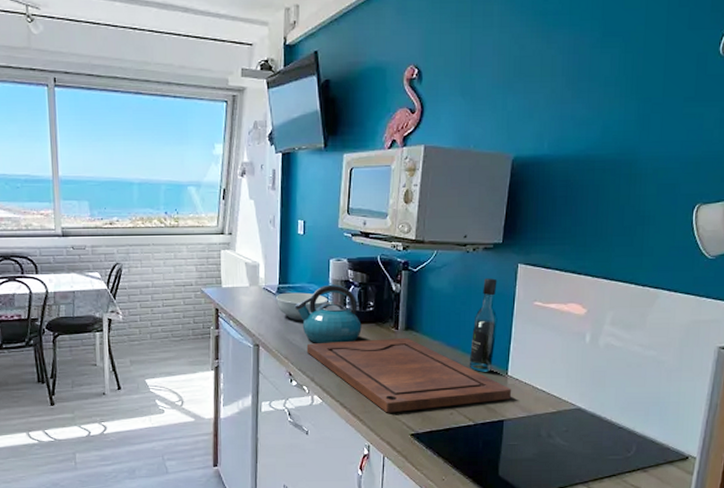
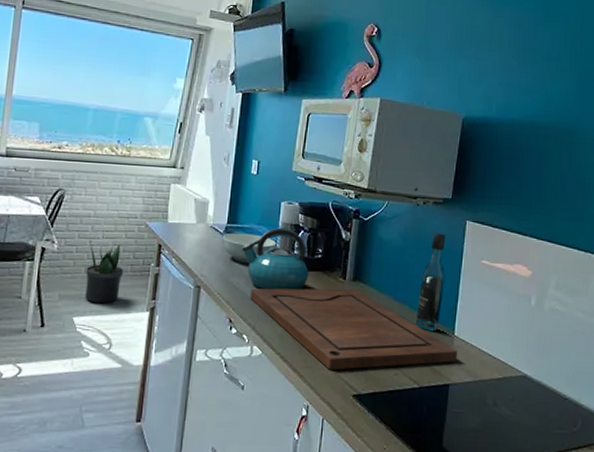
planter: none [151,310,187,366] -> present [85,242,124,304]

